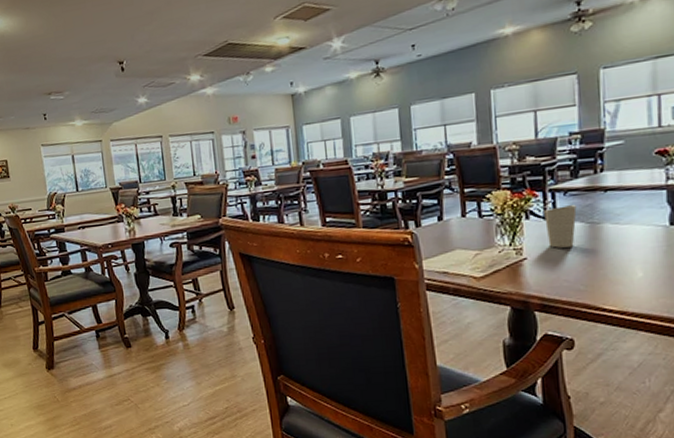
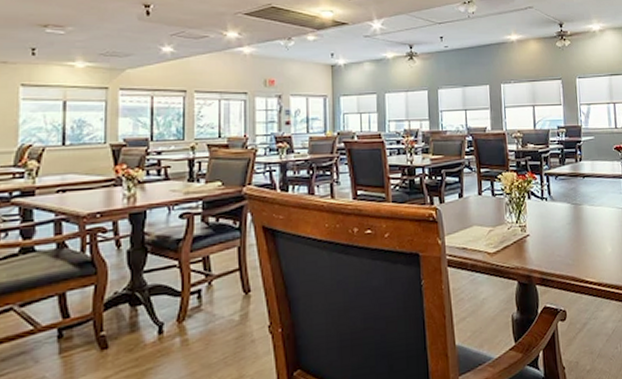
cup: present [544,205,577,248] -> none [541,188,565,226]

